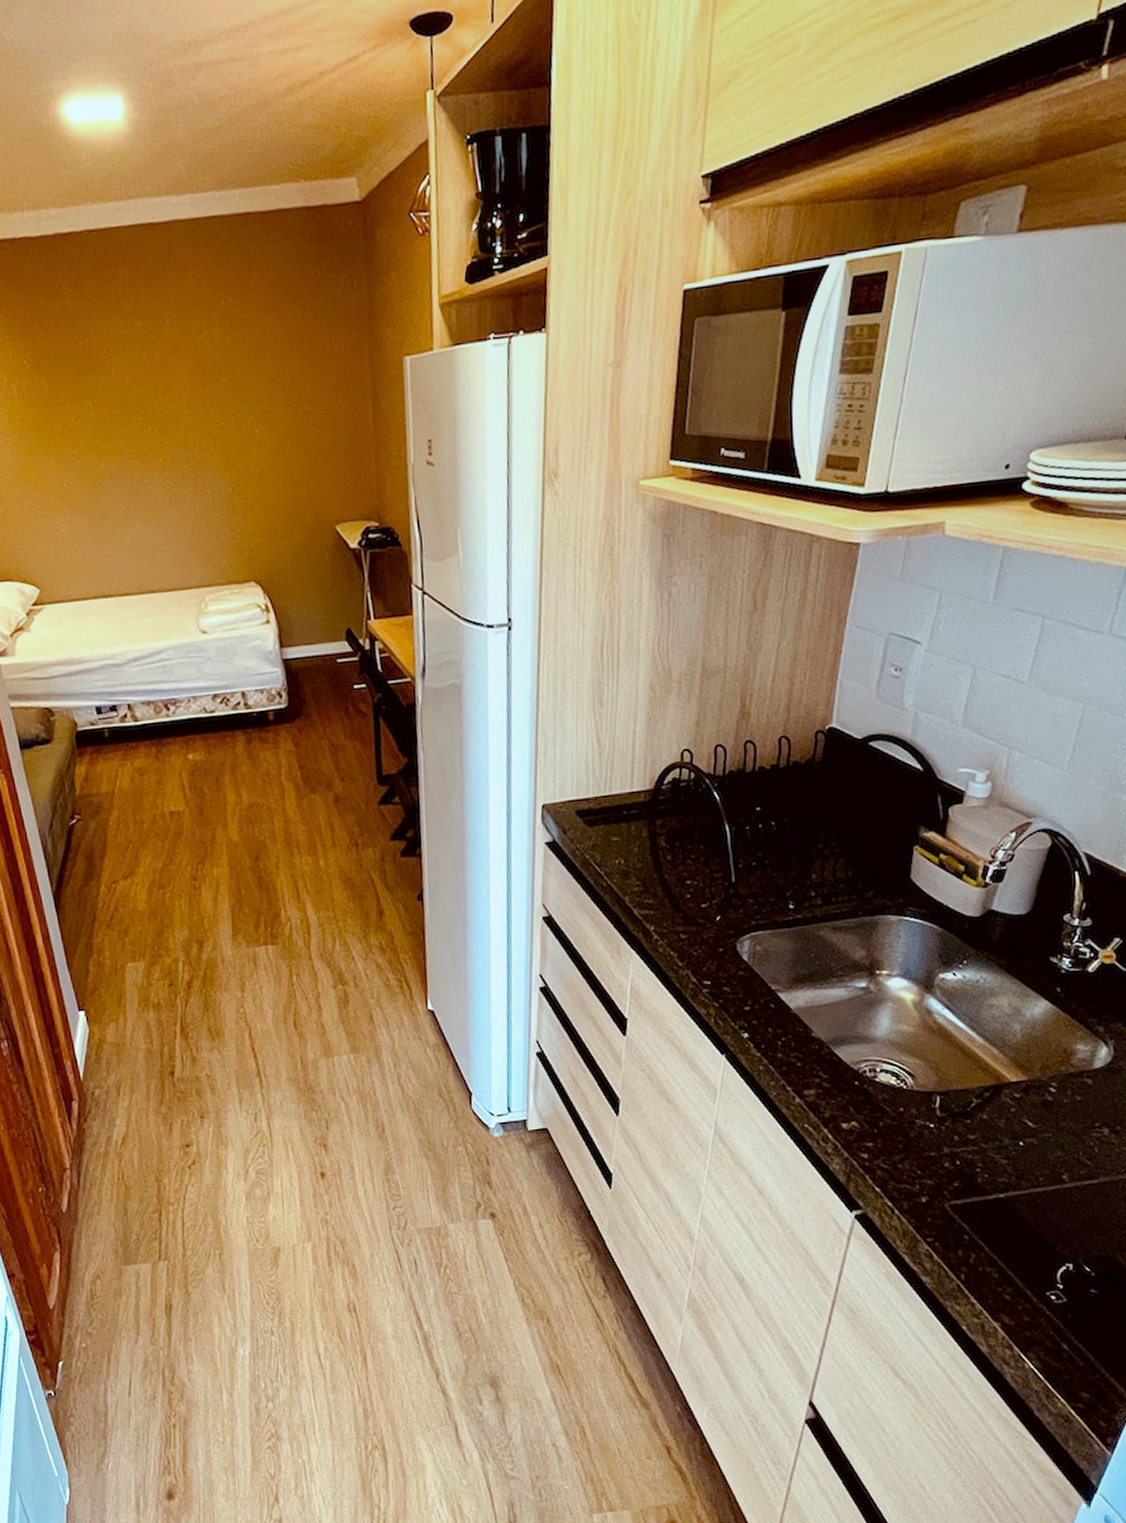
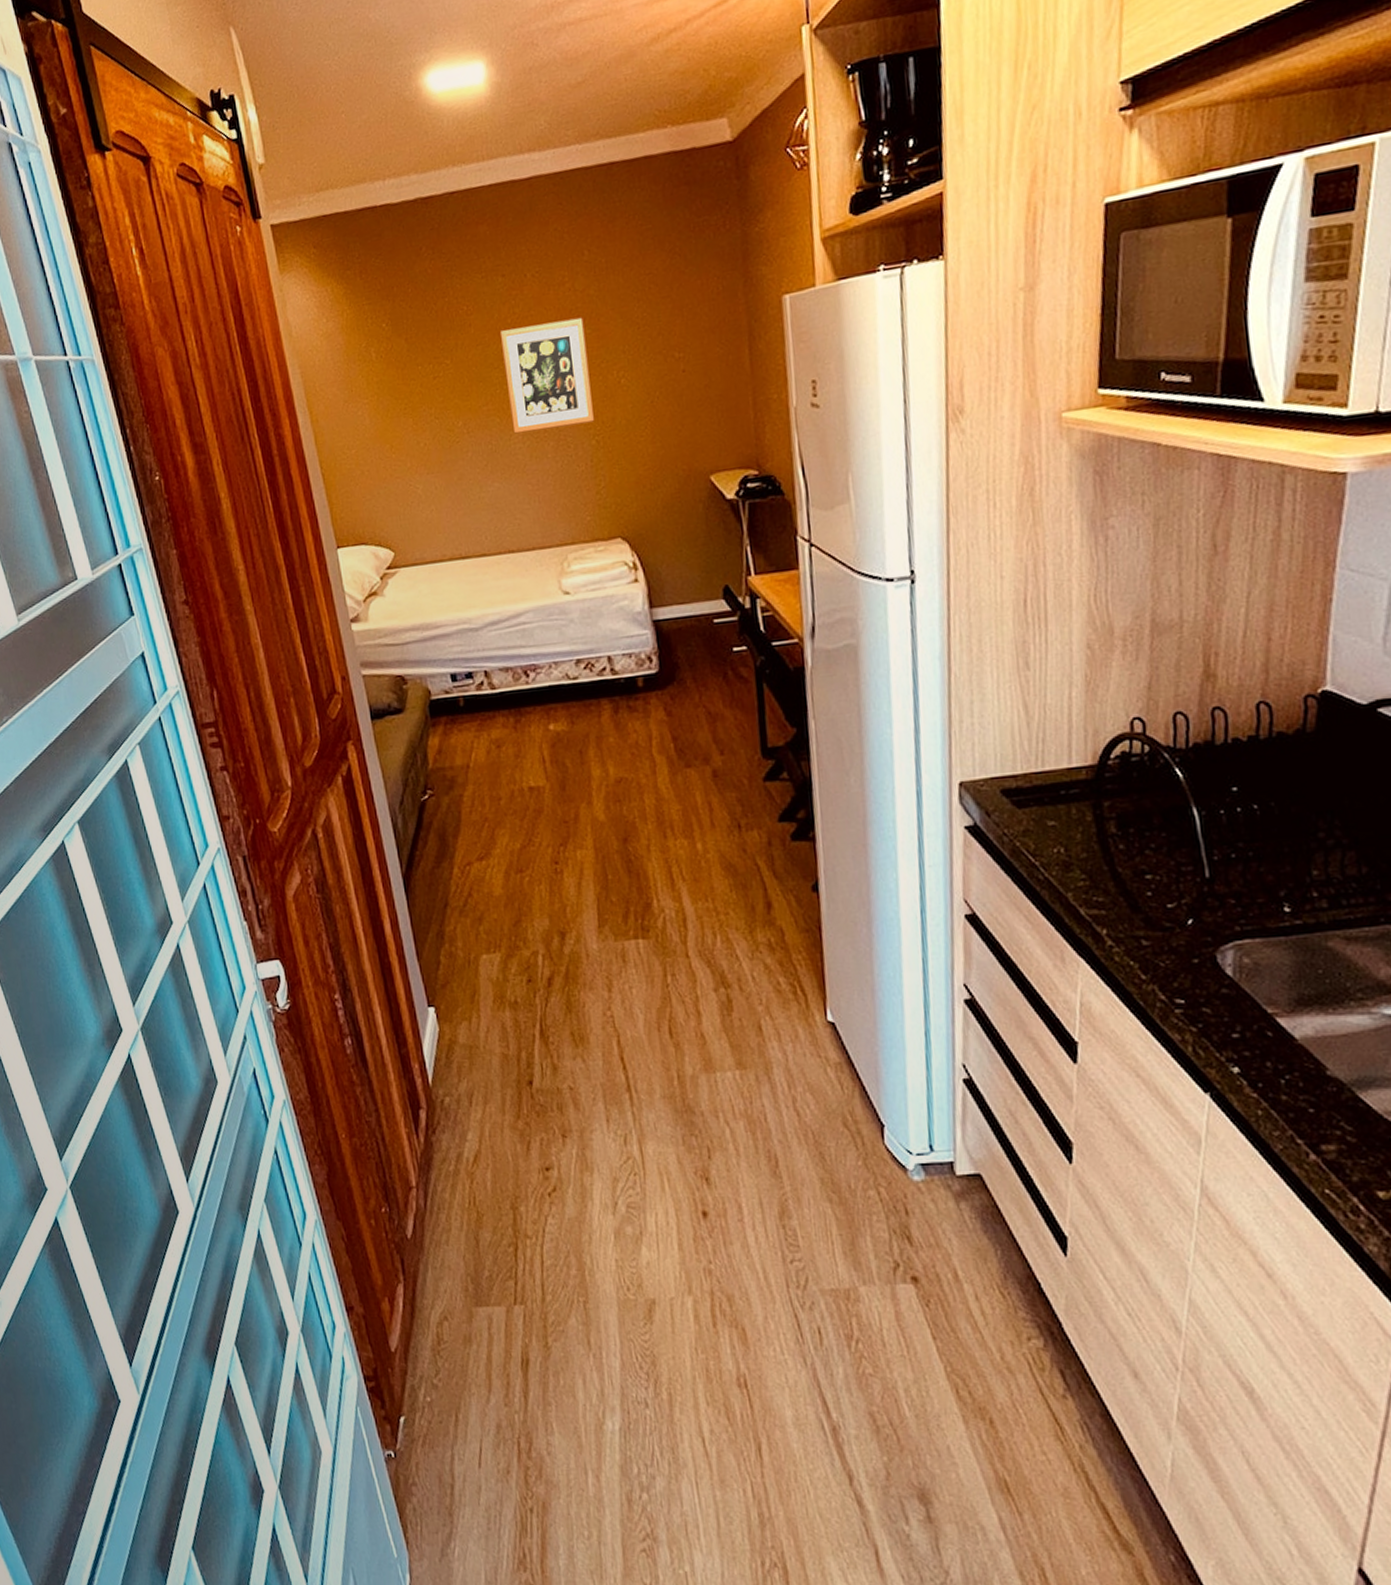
wall art: none [141,366,230,478] -> present [501,317,594,434]

